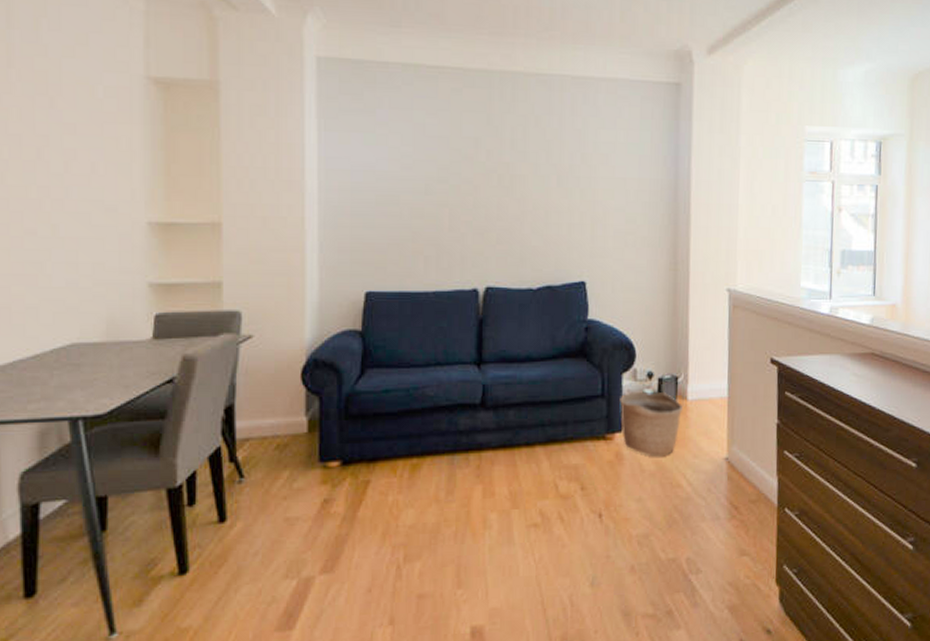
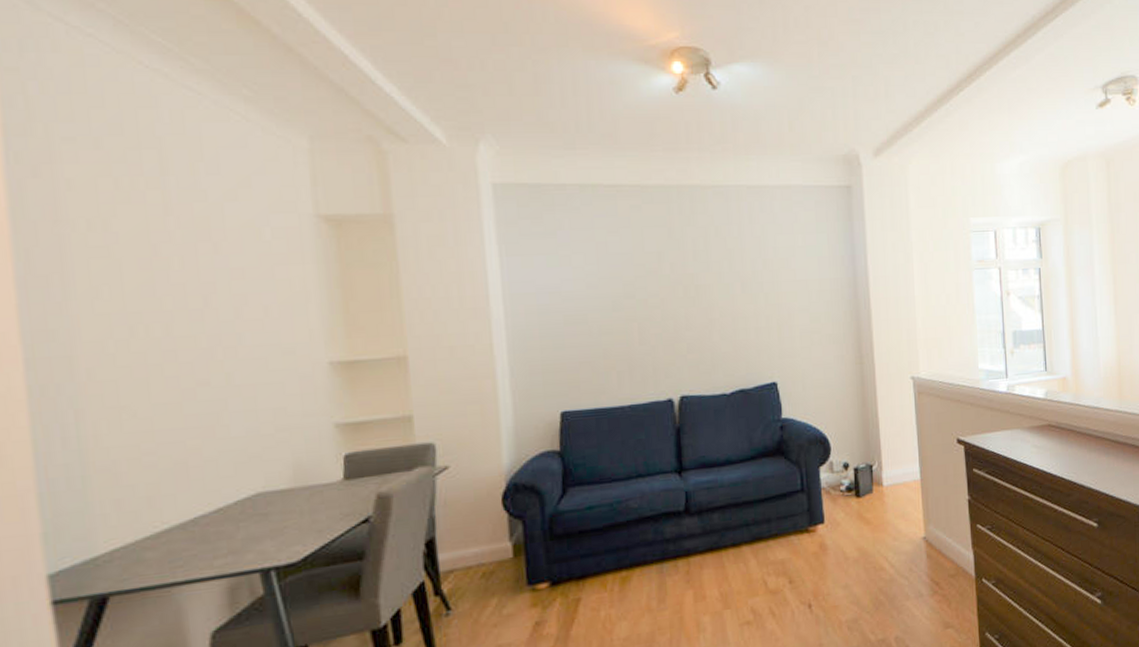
basket: present [620,393,682,457] -> none [819,481,879,544]

